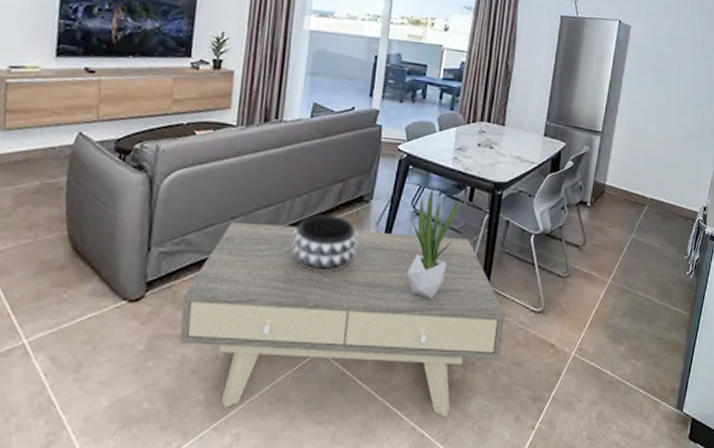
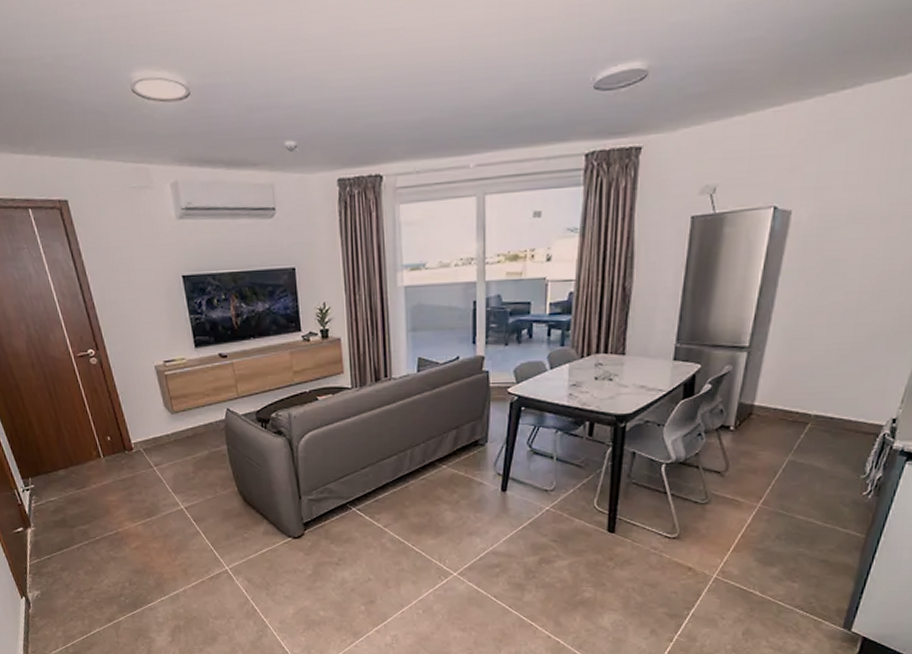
coffee table: present [179,221,505,418] -> none [334,471,636,629]
decorative bowl: present [291,214,358,273] -> none [417,459,478,510]
potted plant: present [407,188,459,299] -> none [529,427,577,529]

